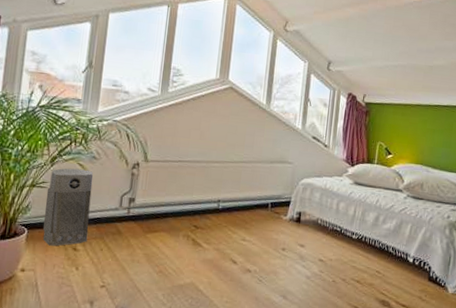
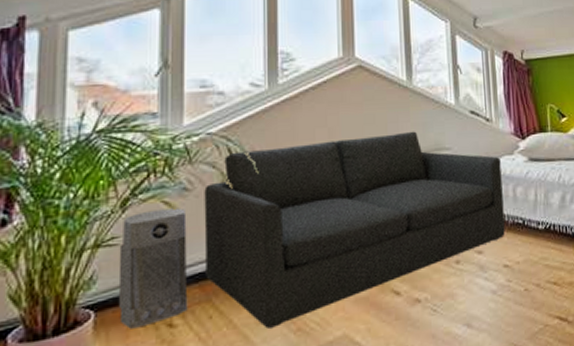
sofa: none [101,137,331,267] -> present [204,131,505,329]

